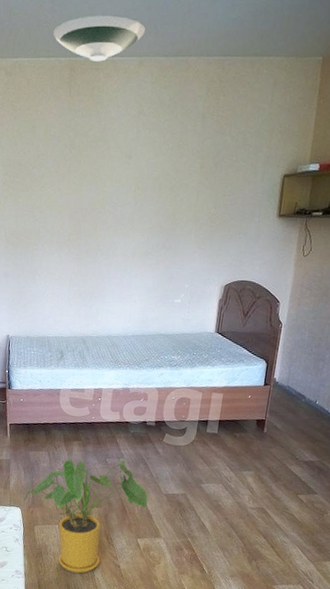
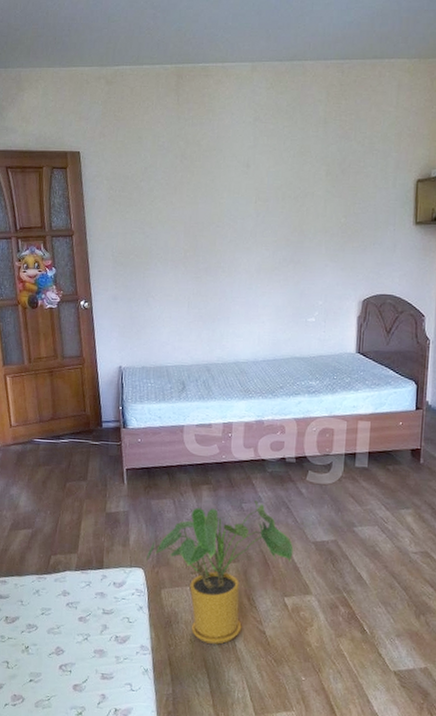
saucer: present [52,15,145,62] -> none [155,20,256,68]

